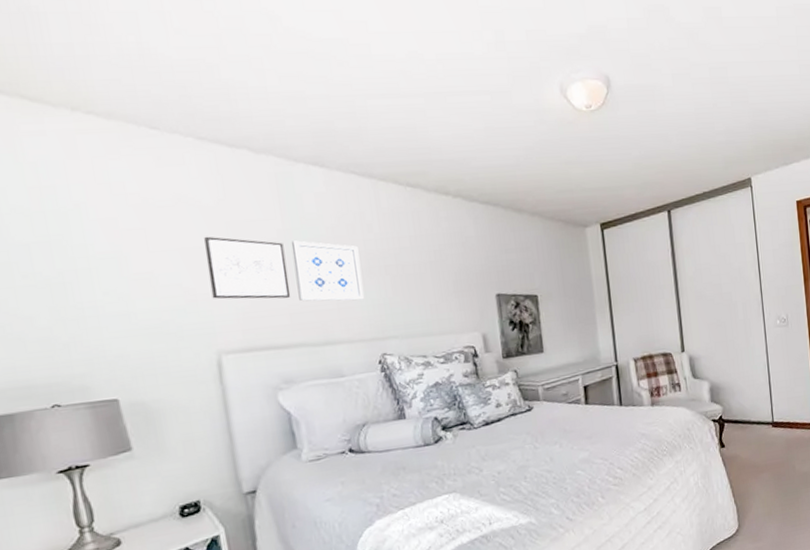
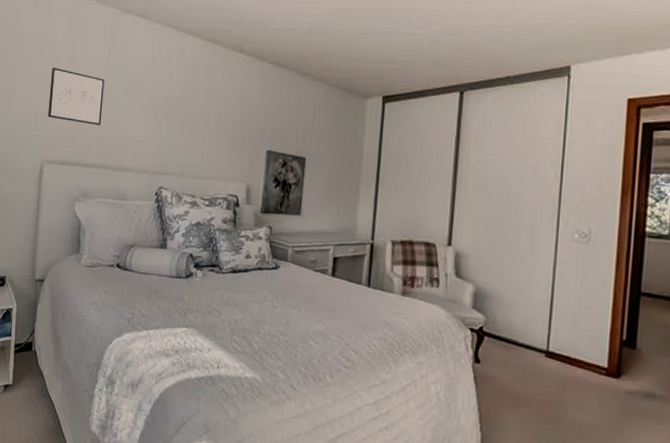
wall art: present [291,240,364,301] -> none [107,78,159,137]

